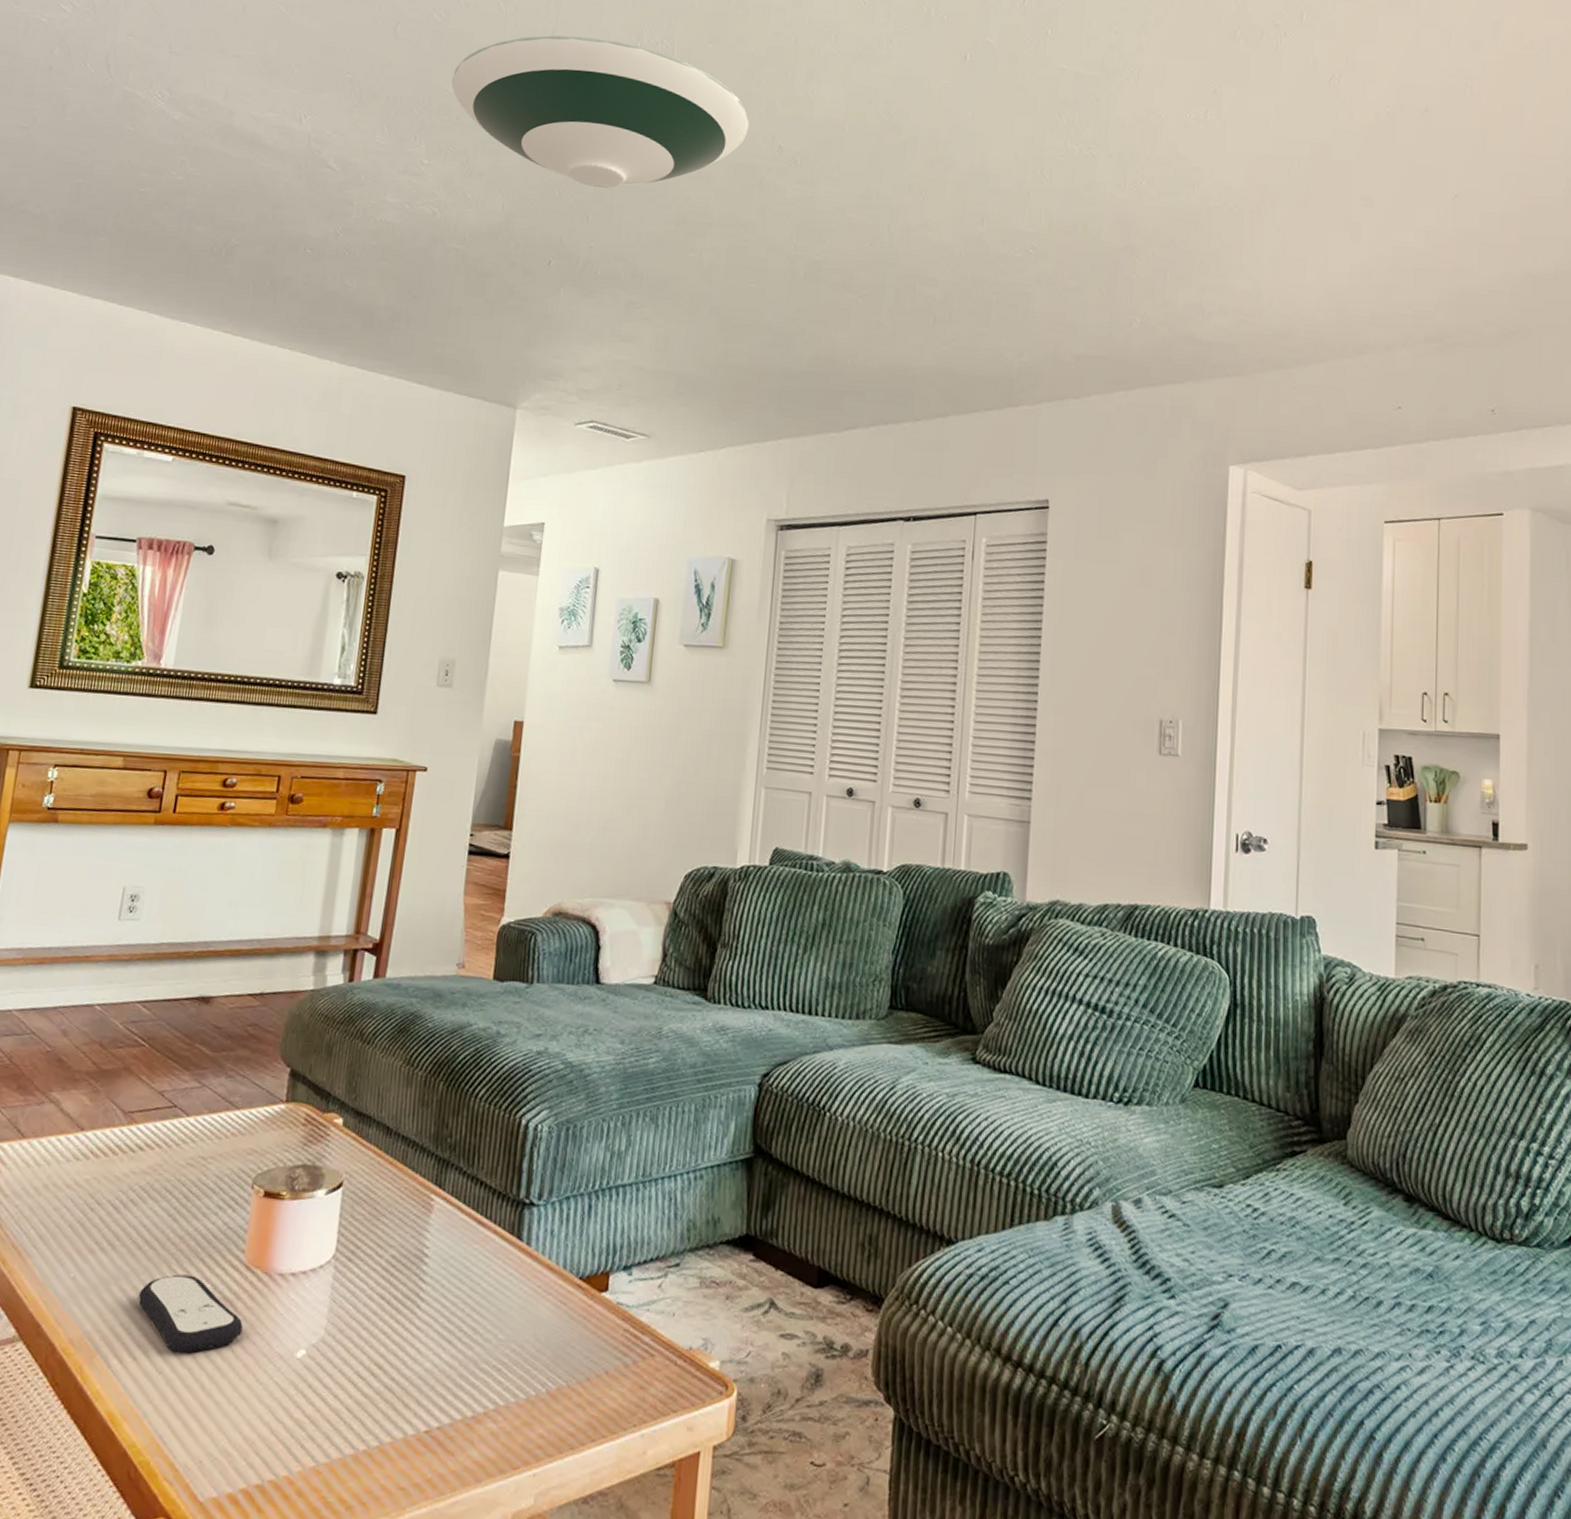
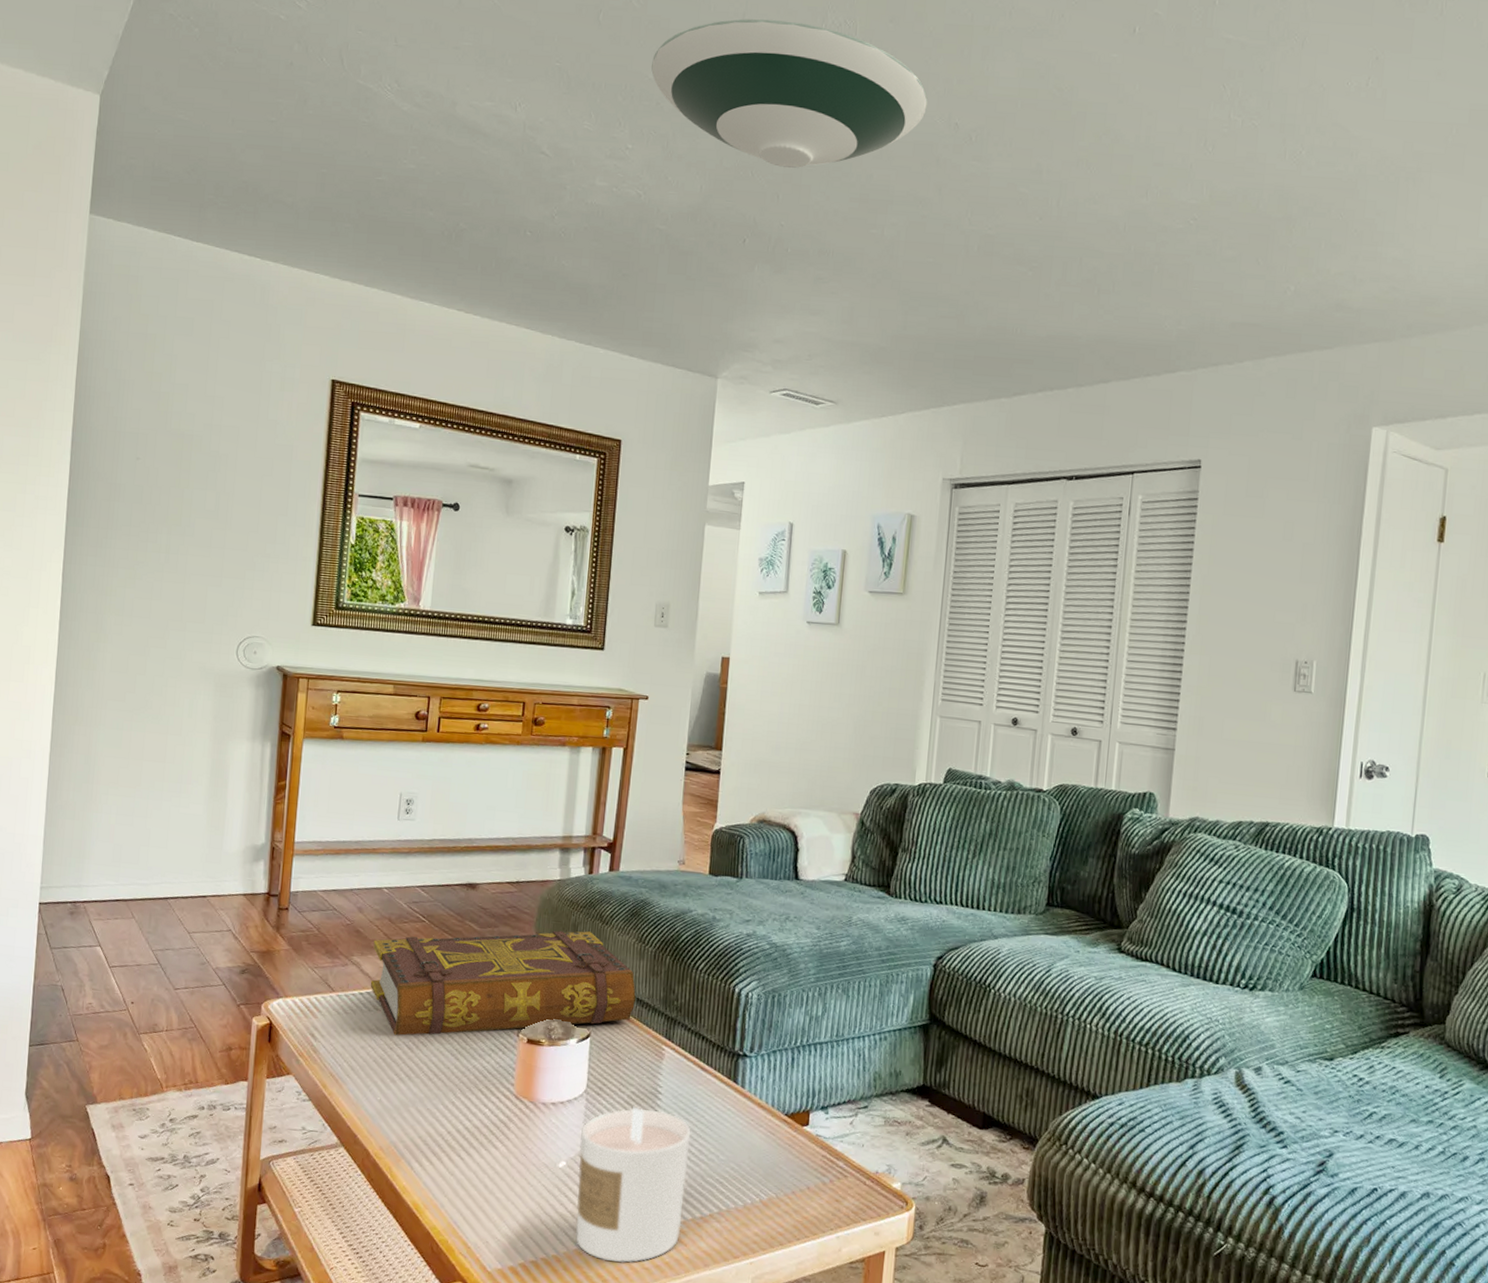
book: none [70,1053,401,1193] -> present [370,930,636,1036]
remote control: present [138,1274,243,1354] -> none [432,1100,515,1161]
candle: none [314,1274,463,1482] -> present [576,1106,691,1263]

